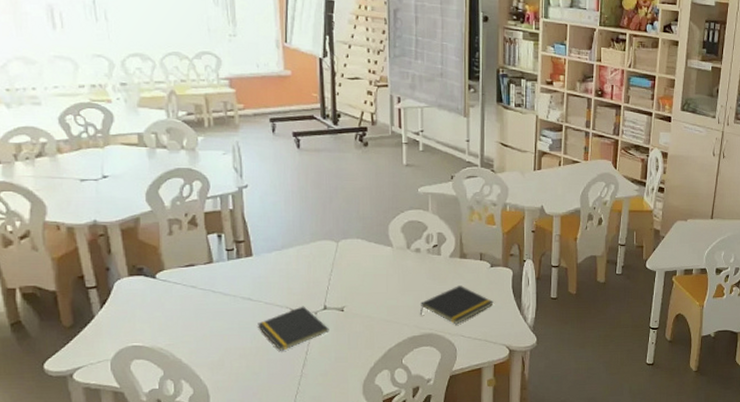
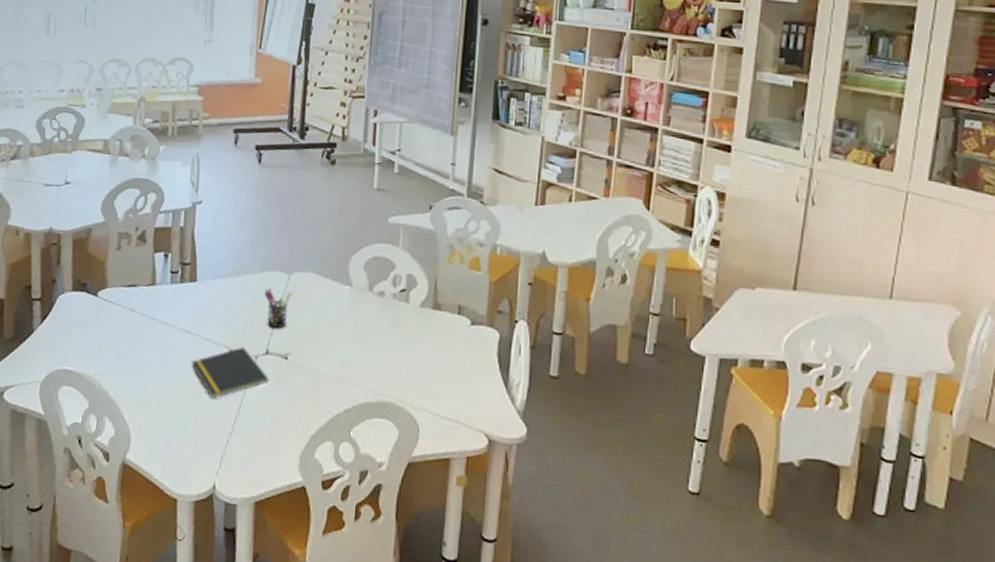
pen holder: none [316,255,341,288] -> present [264,287,292,329]
notepad: present [421,285,494,324] -> none [378,344,472,394]

